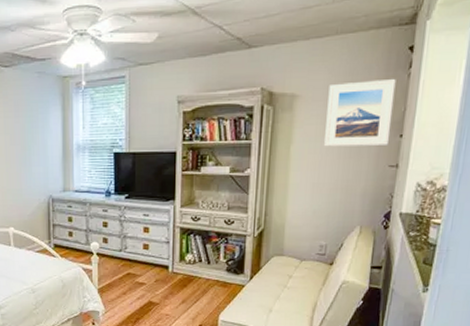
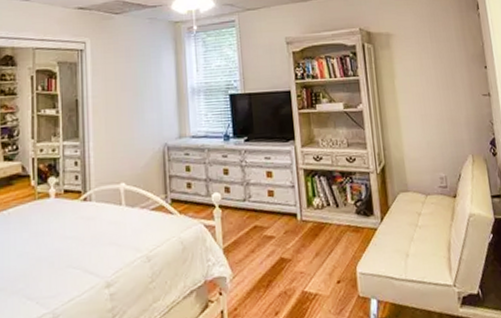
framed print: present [324,78,396,147] -> none [417,18,477,80]

